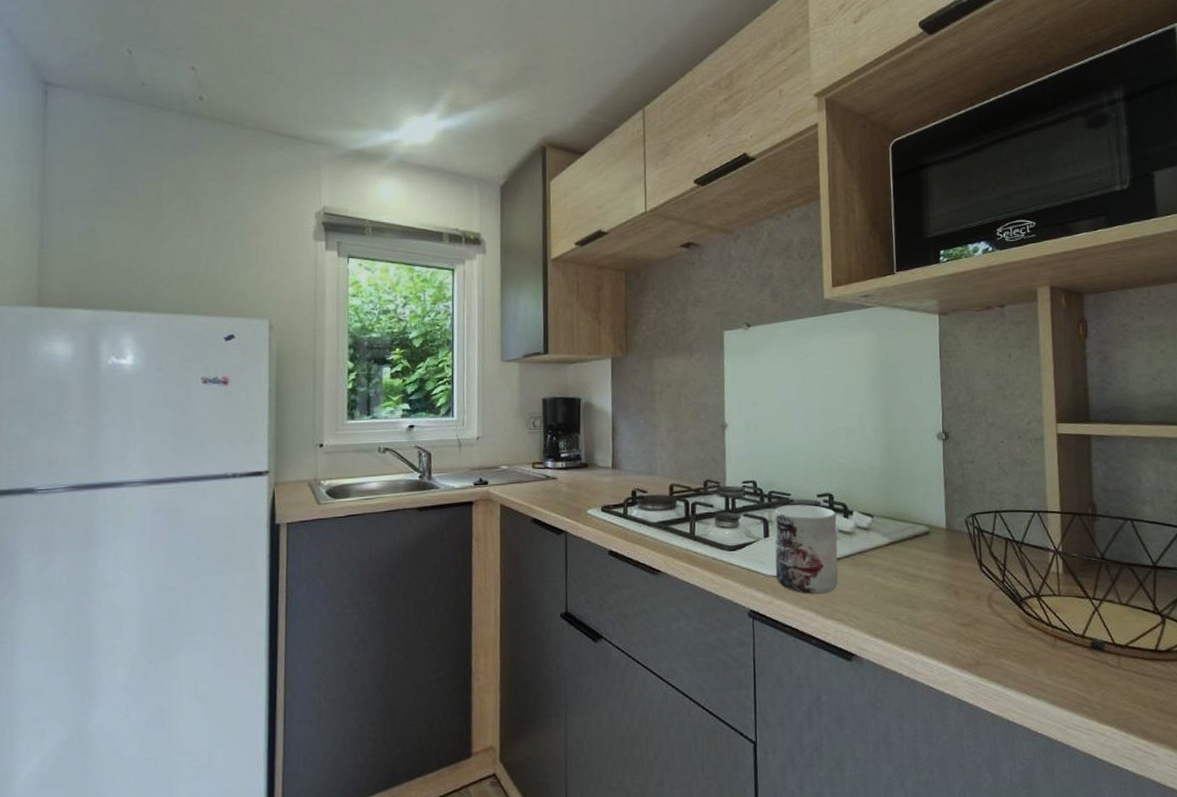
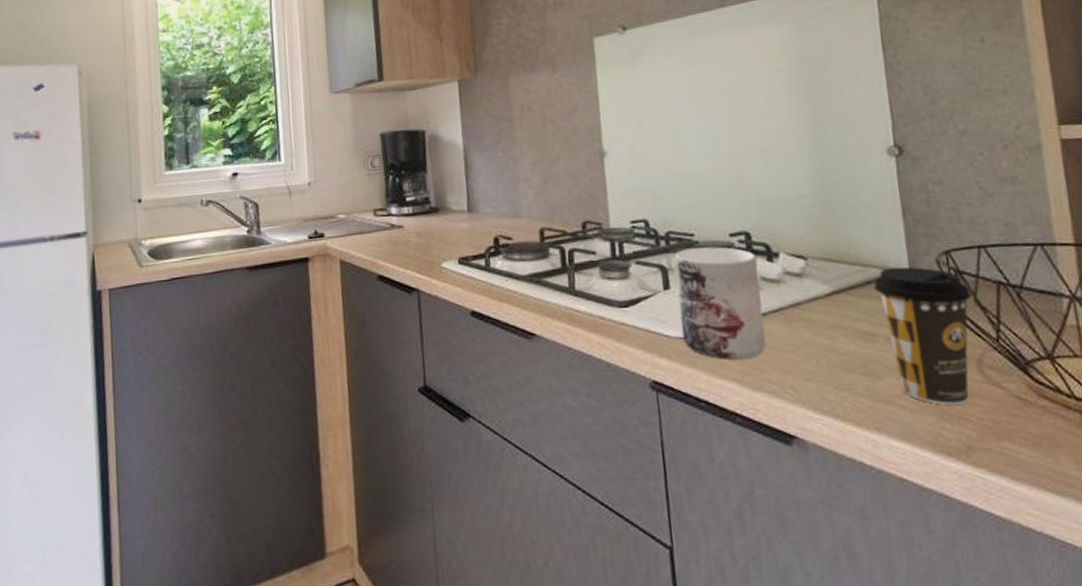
coffee cup: none [919,525,989,631] -> present [873,266,973,405]

